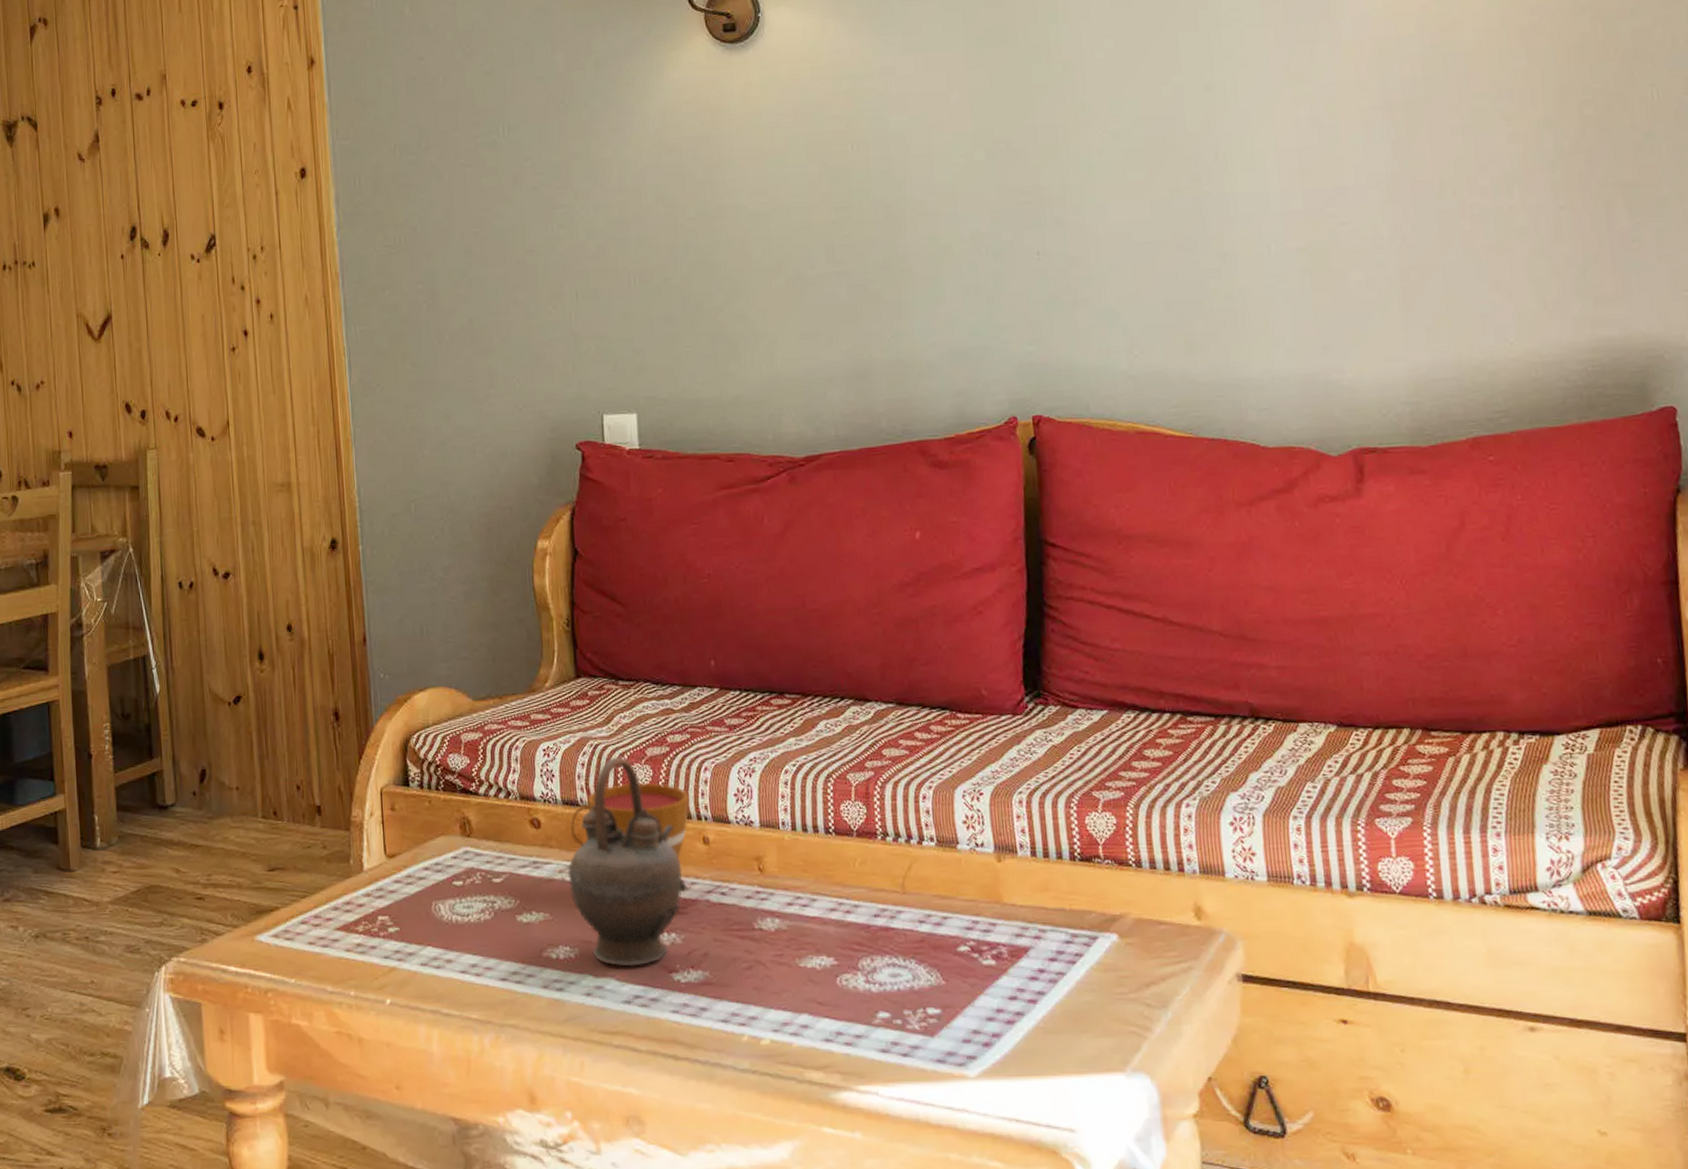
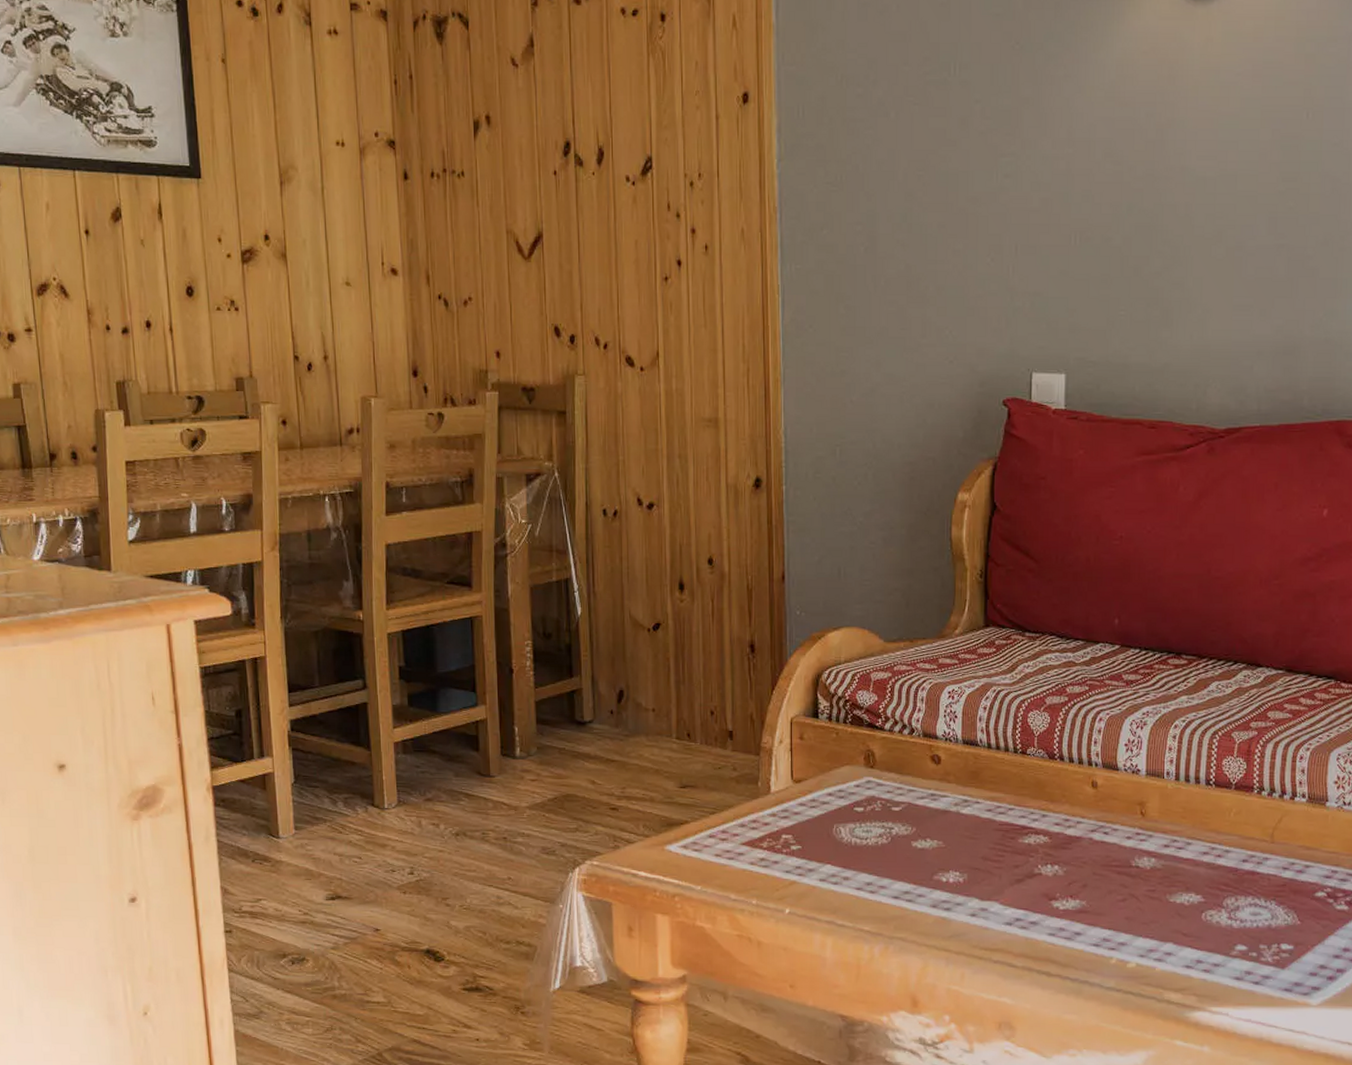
teapot: present [567,757,689,967] -> none [962,703,1074,893]
cup: present [569,783,690,859] -> none [968,727,1084,799]

